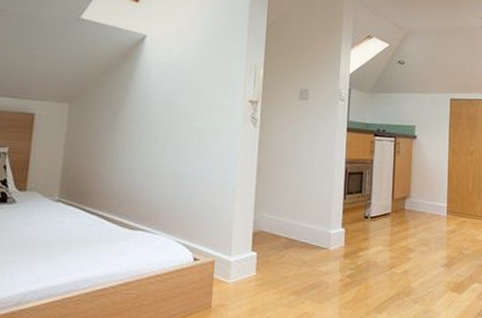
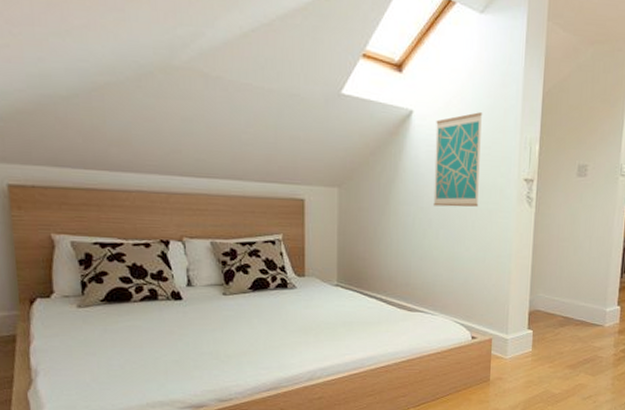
wall art: none [161,39,212,126] -> present [433,112,483,207]

